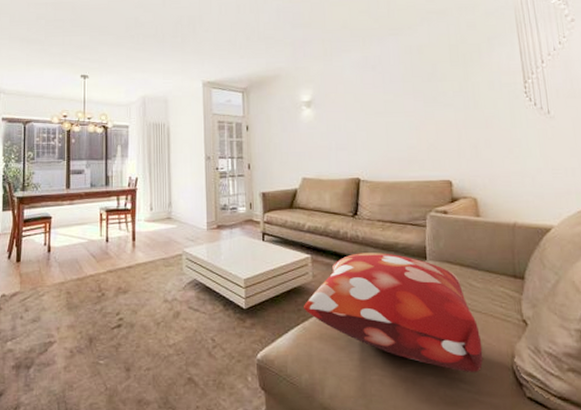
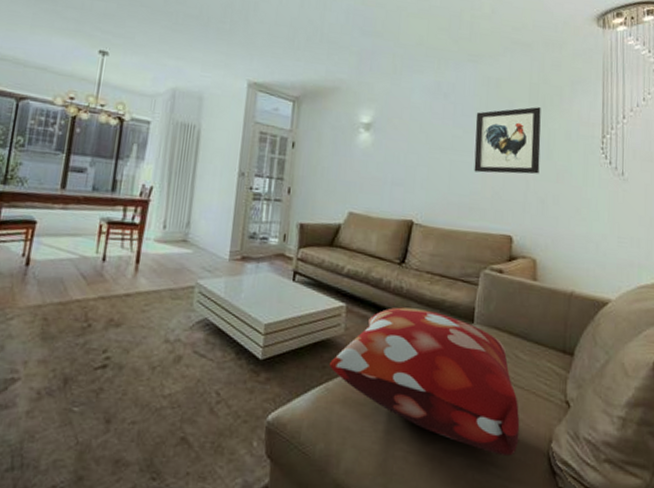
wall art: none [403,65,469,129] -> present [474,107,541,174]

